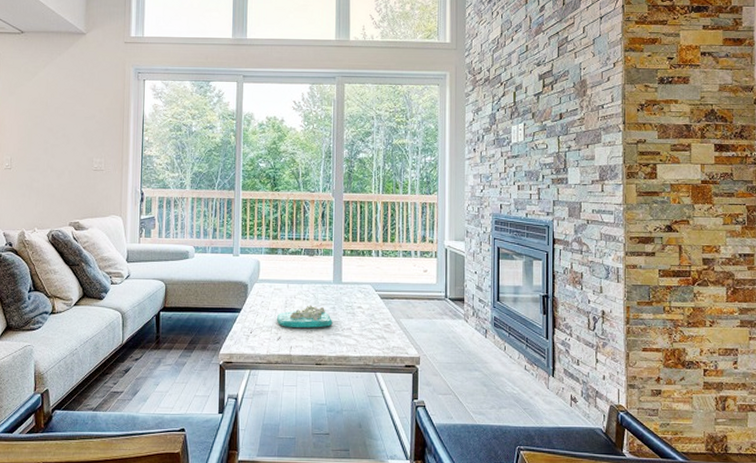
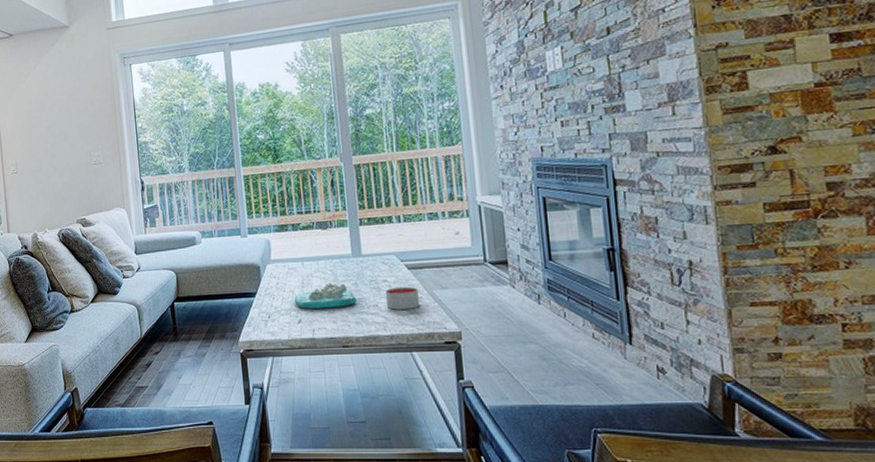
candle: none [358,313,387,334] -> present [385,286,419,310]

